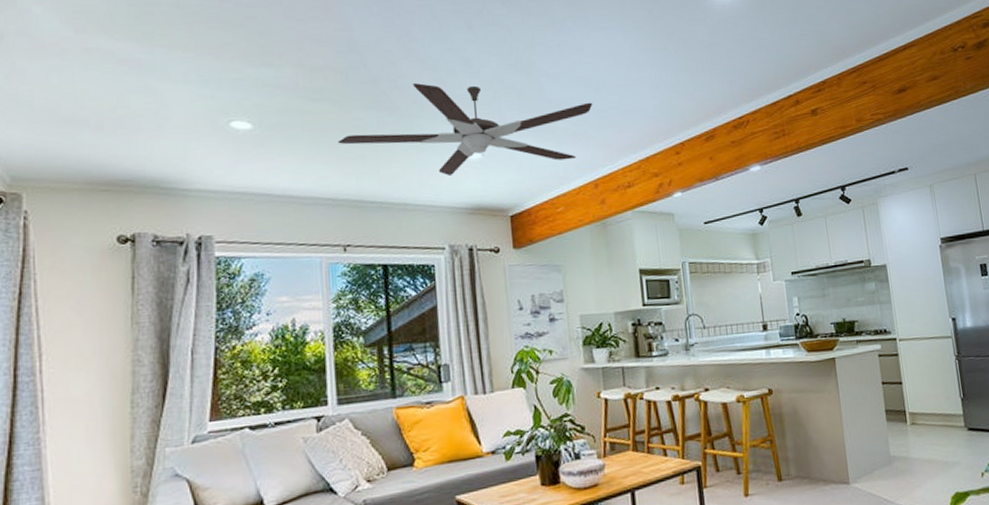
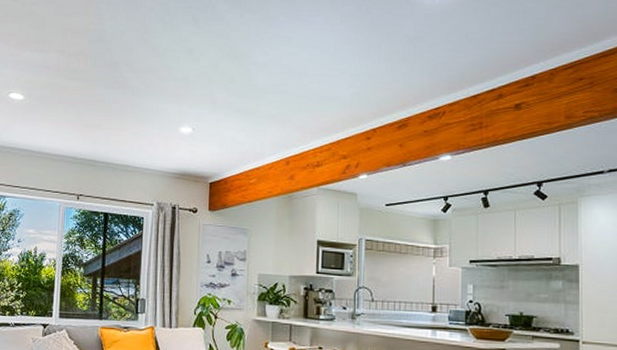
ceiling fan: present [337,83,593,177] -> none [82,68,294,146]

